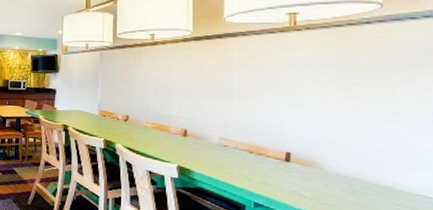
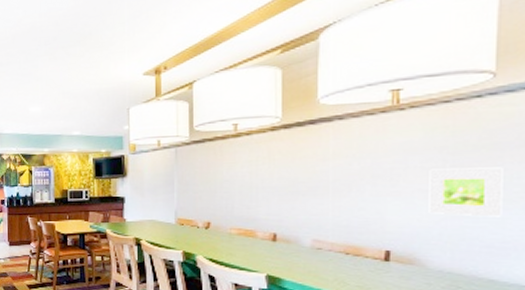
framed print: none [325,83,394,130] -> present [428,167,503,217]

